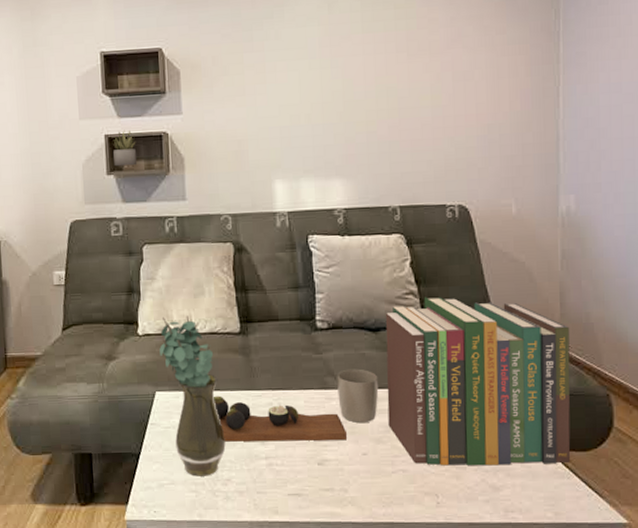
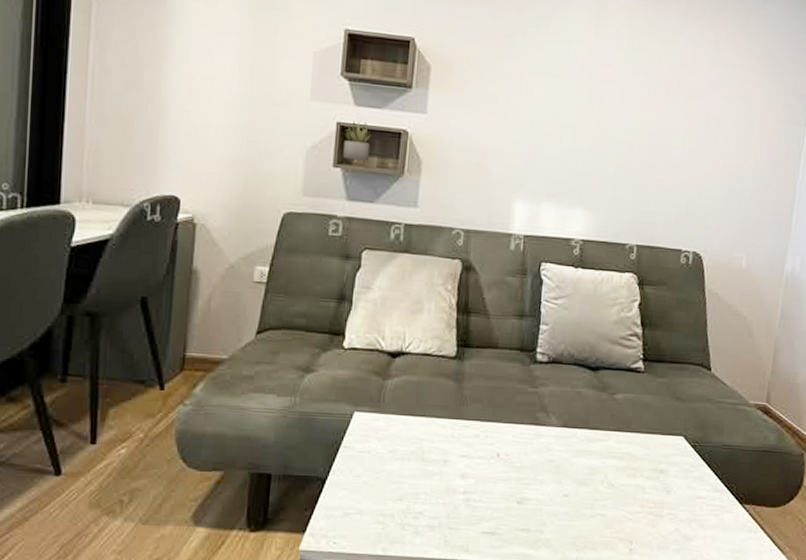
vase: present [159,315,226,477] -> none [365,331,425,508]
decorative tray: present [213,395,347,442] -> none [416,422,551,480]
mug: present [337,369,379,424] -> none [547,406,591,464]
books: present [385,296,571,466] -> none [594,340,777,518]

